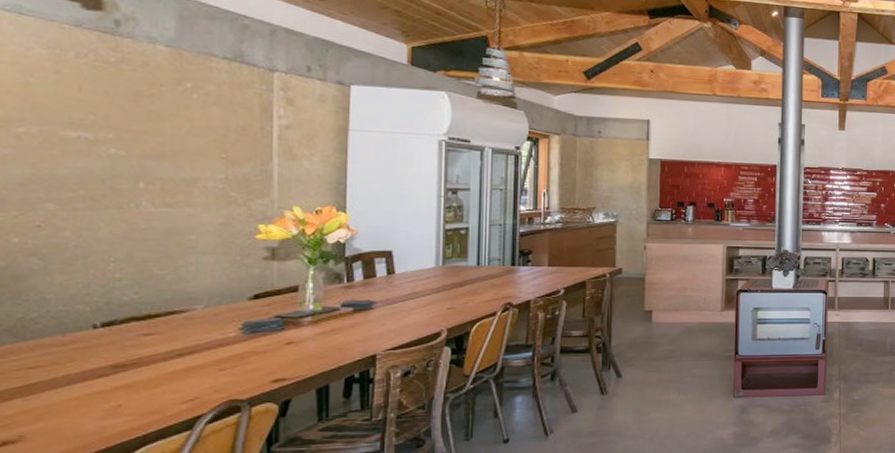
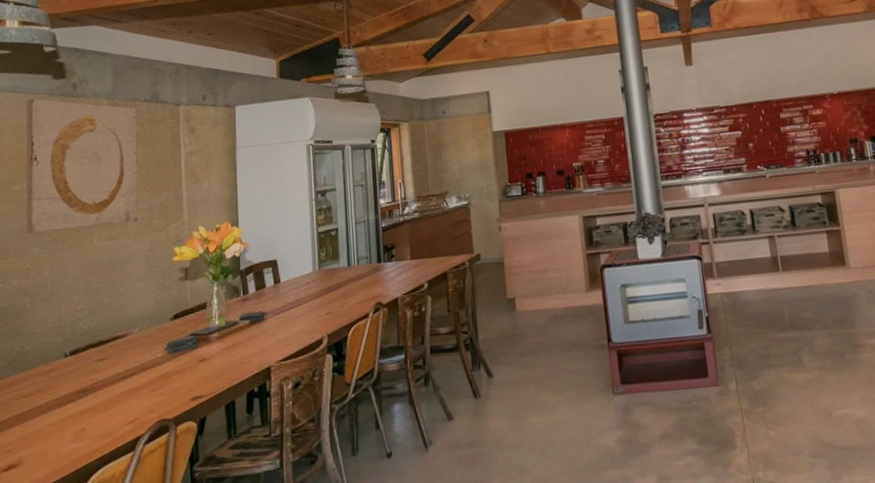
wall art: none [36,25,211,191] -> present [27,98,138,234]

